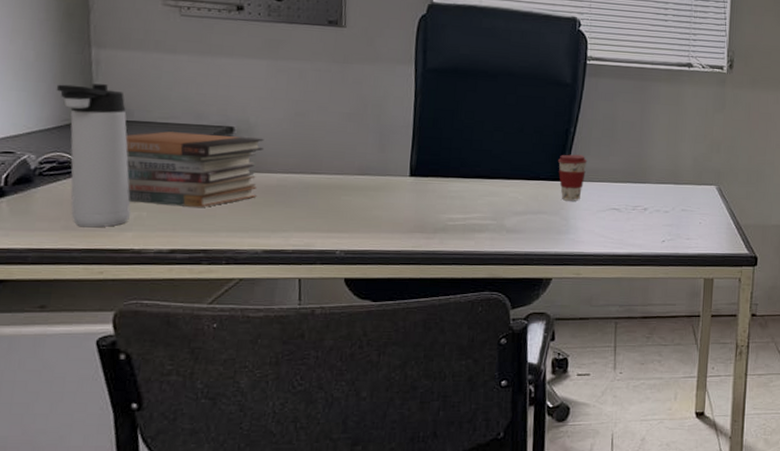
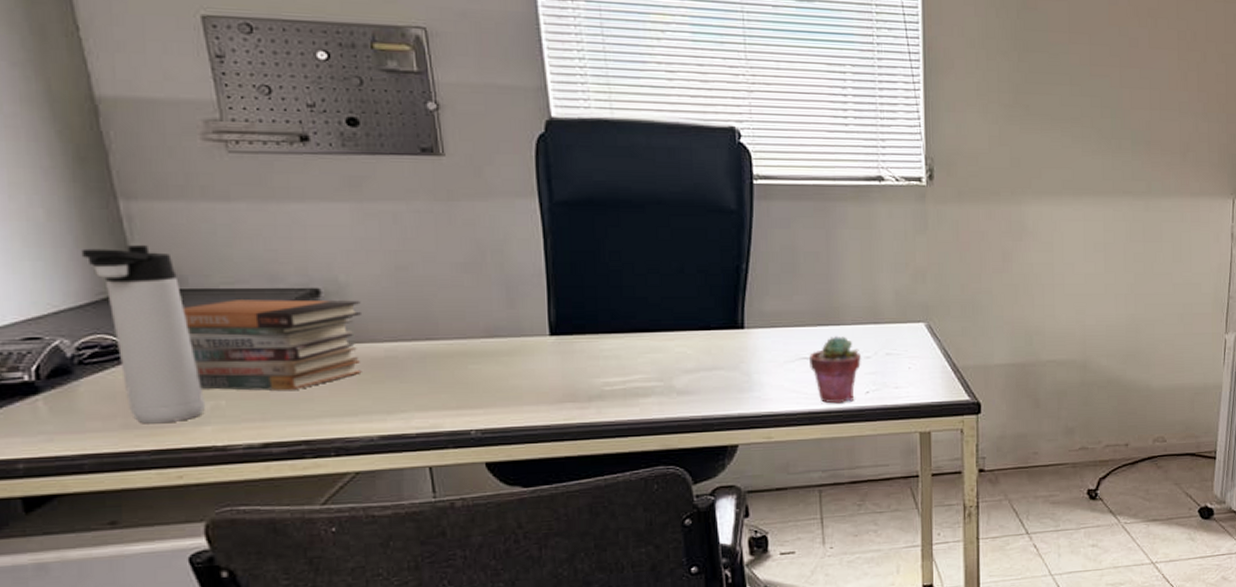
coffee cup: present [557,154,588,201] -> none [730,296,767,352]
potted succulent: none [617,191,662,249] -> present [809,335,862,404]

